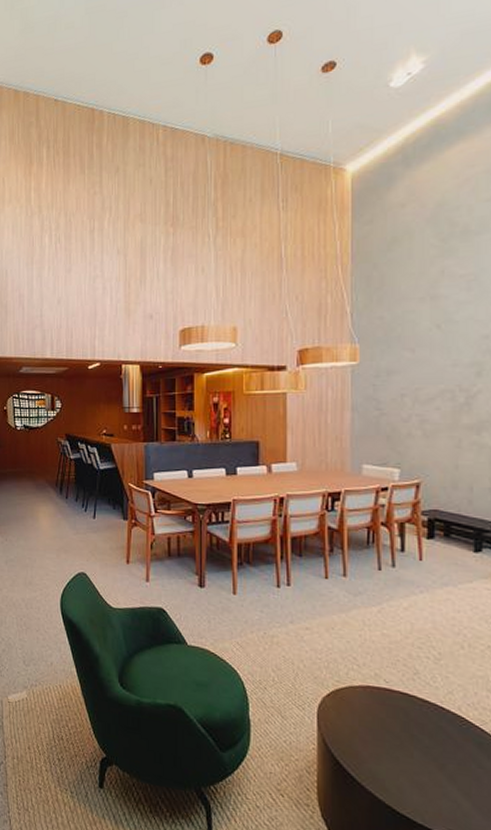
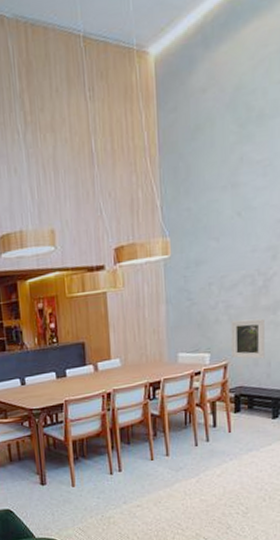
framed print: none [425,437,466,482] -> present [231,318,265,359]

